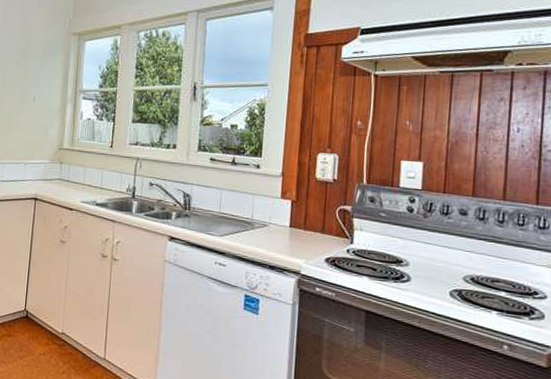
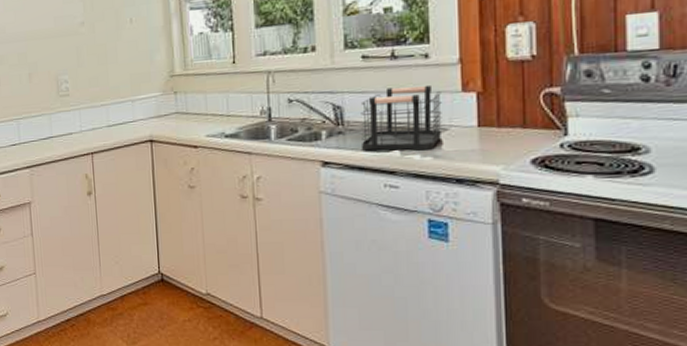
dish rack: none [201,186,266,240] -> present [360,84,442,151]

